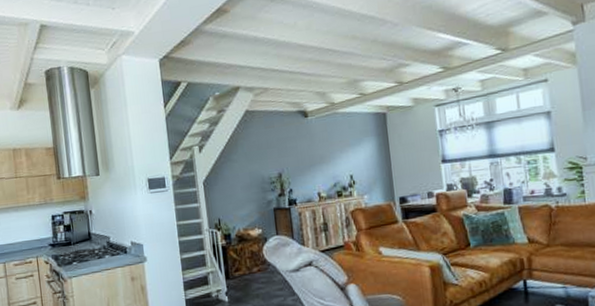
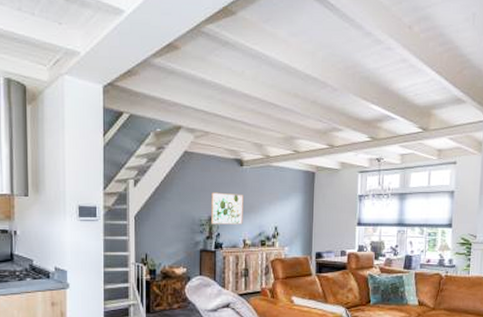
wall art: none [278,145,315,181] -> present [211,192,244,225]

